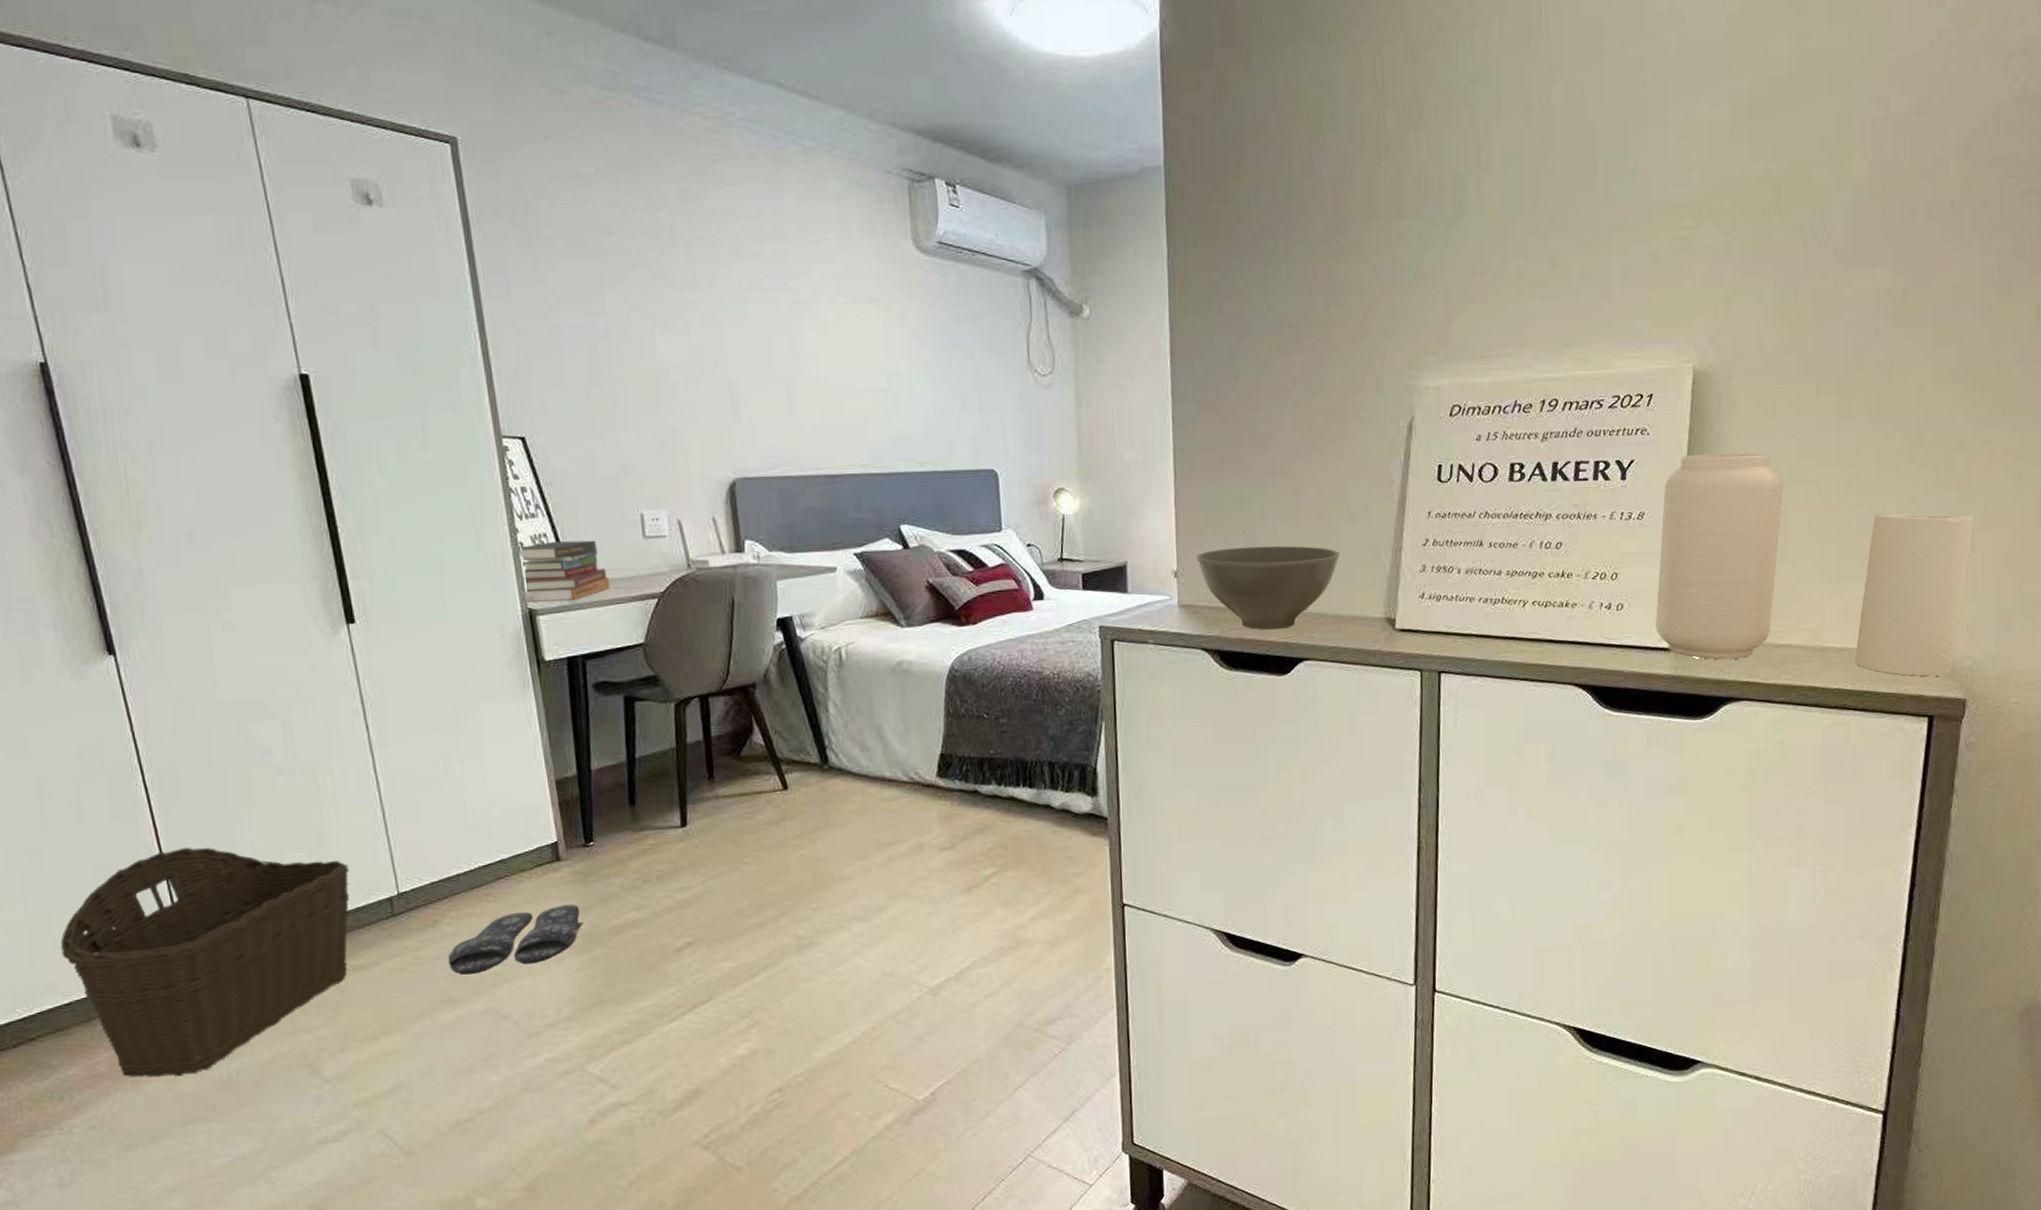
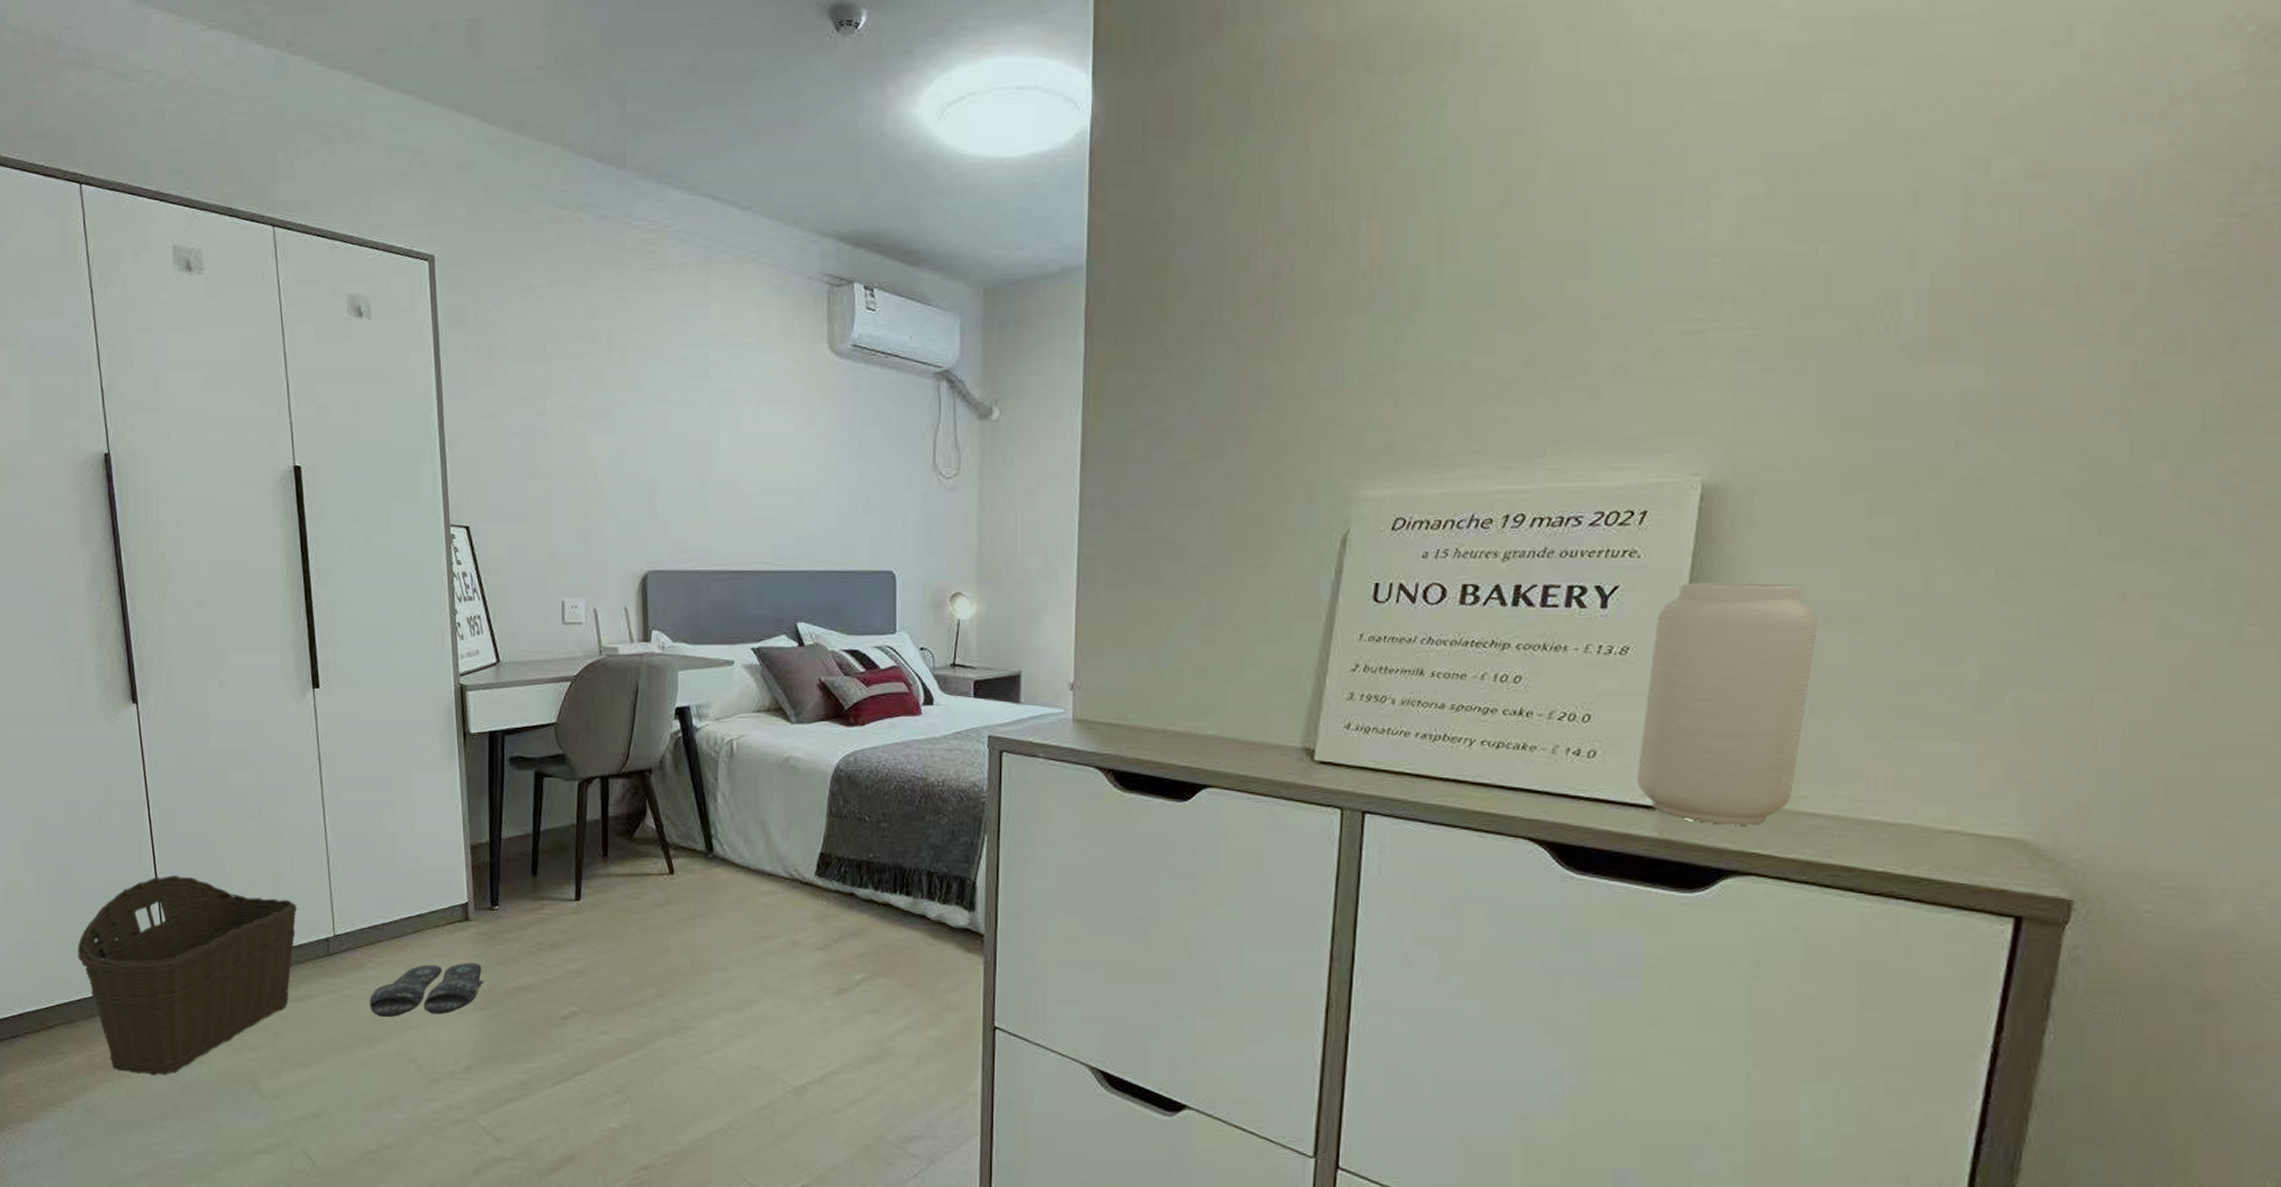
books: present [518,540,611,602] -> none [456,624,531,680]
bowl: present [1196,546,1341,630] -> none [1095,662,1256,752]
candle: present [1855,513,1974,677] -> none [1910,663,2094,868]

